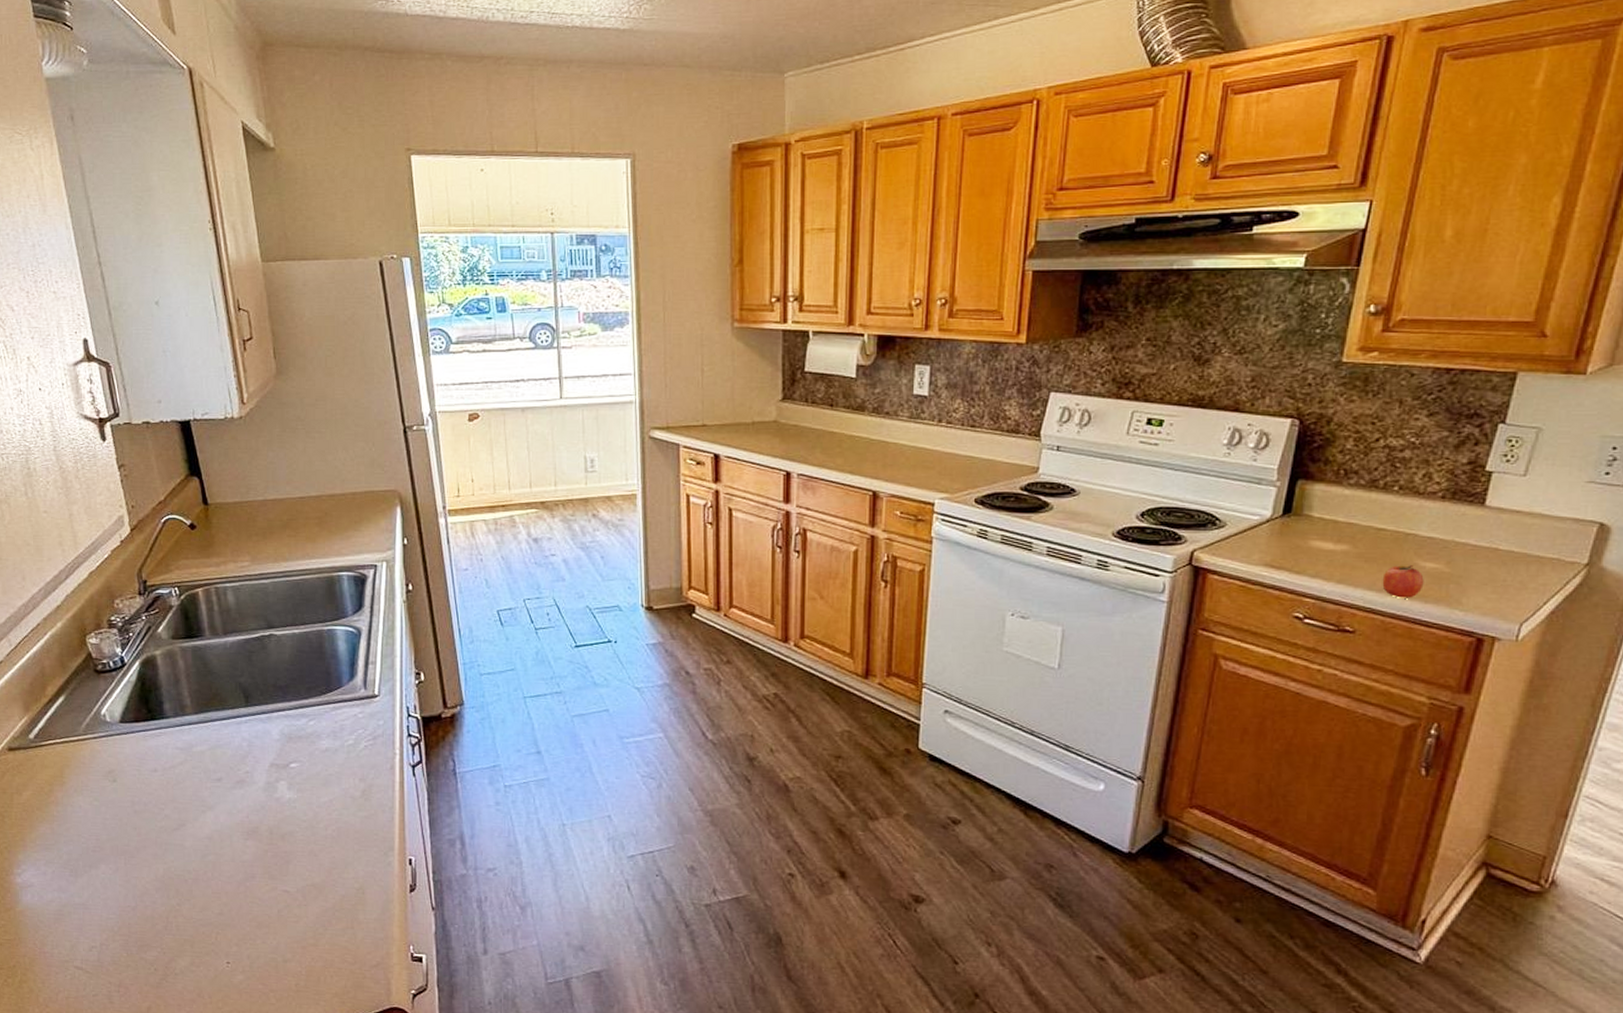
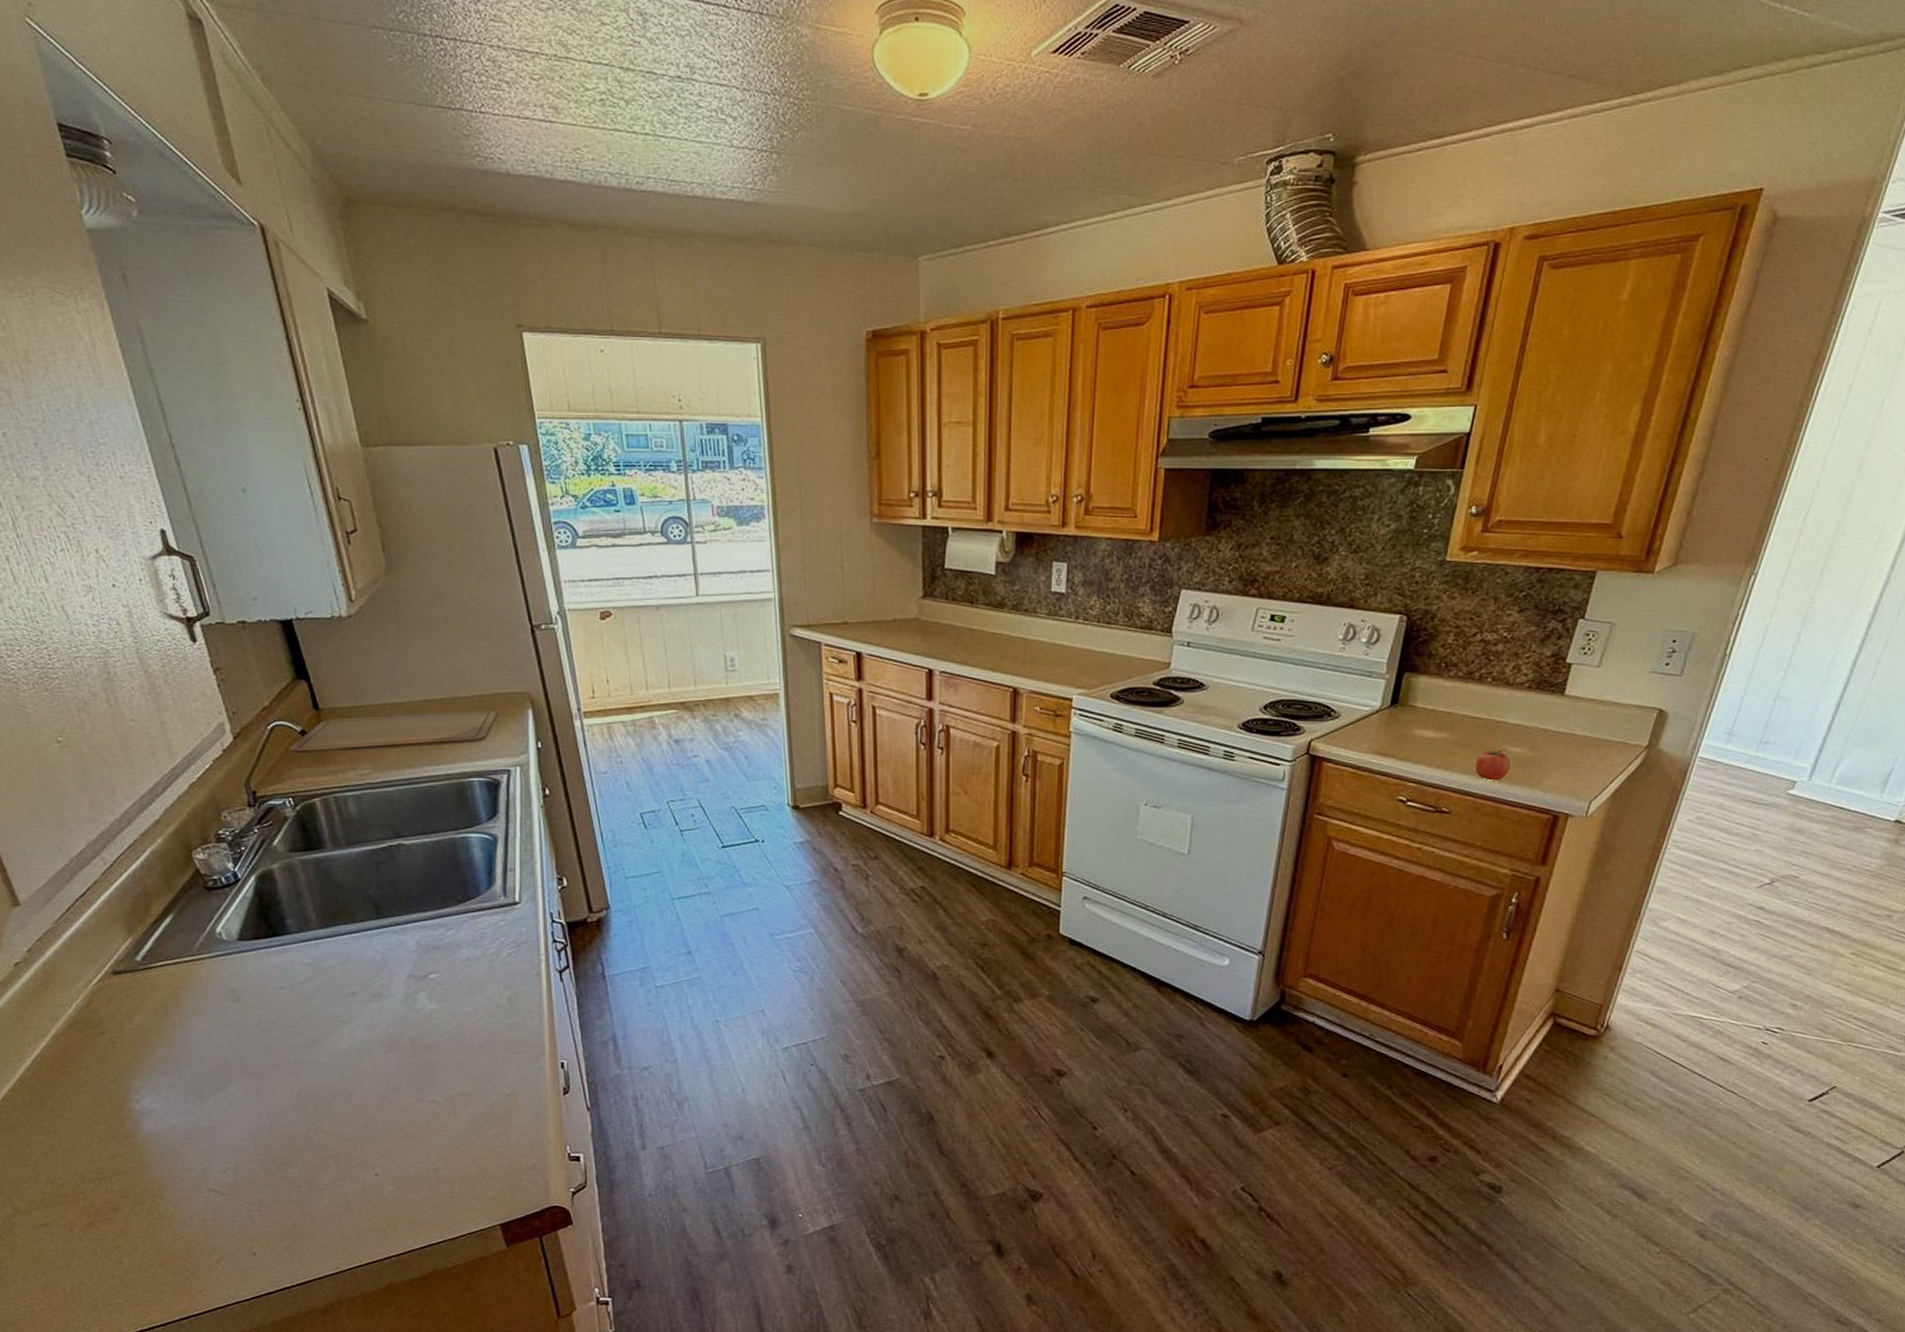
chopping board: none [178,507,369,547] -> present [288,710,499,755]

